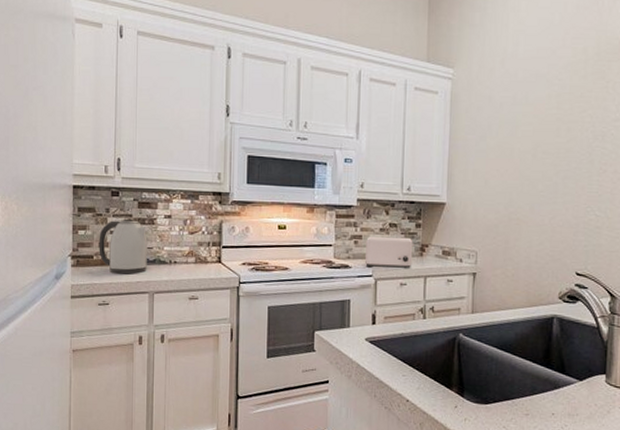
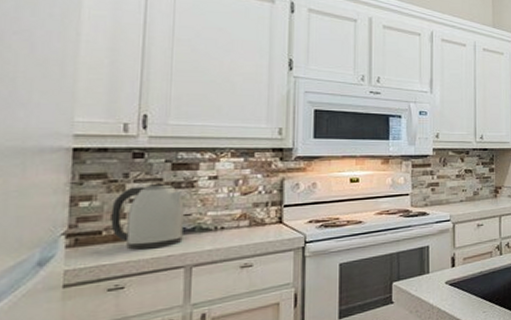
toaster: present [365,236,415,269] -> none [443,181,489,213]

